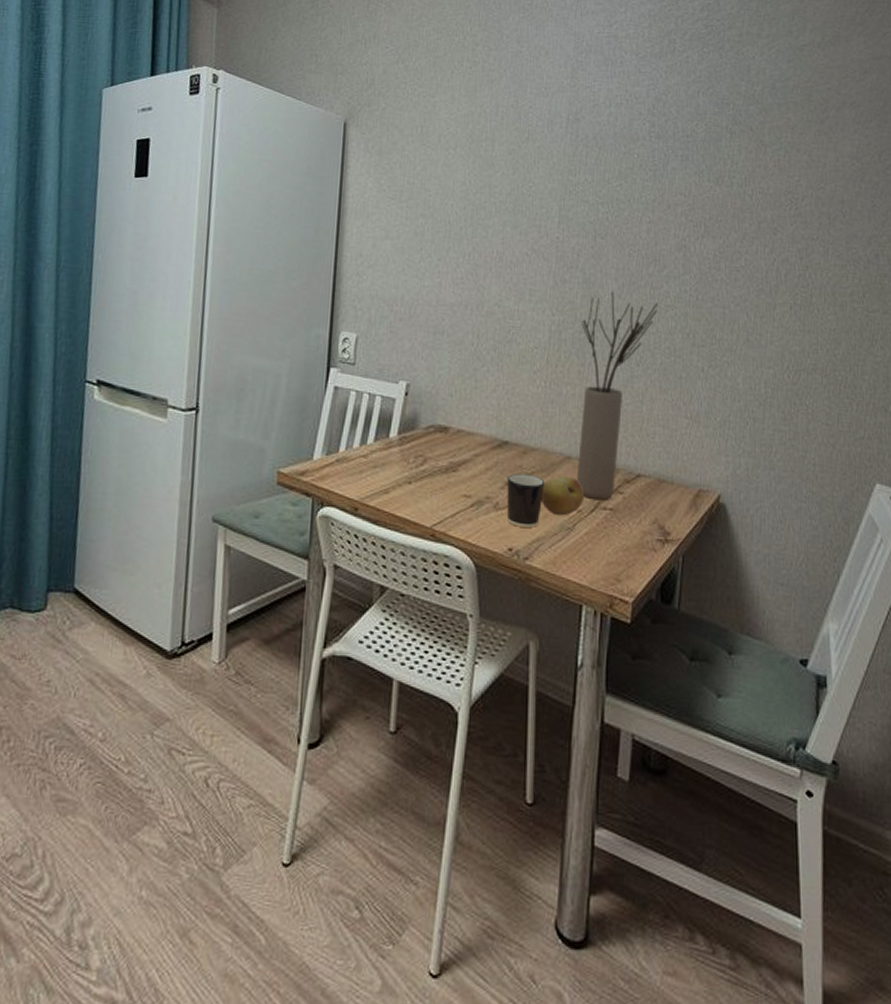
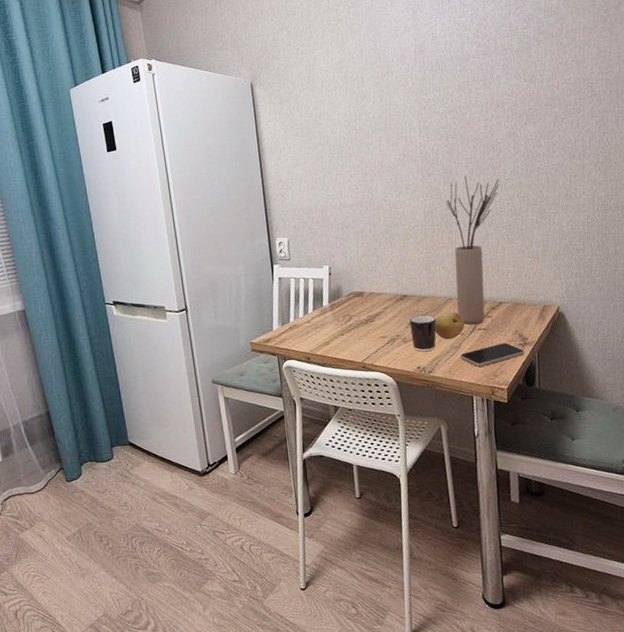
mobile phone: none [572,534,664,564] -> present [460,343,525,367]

